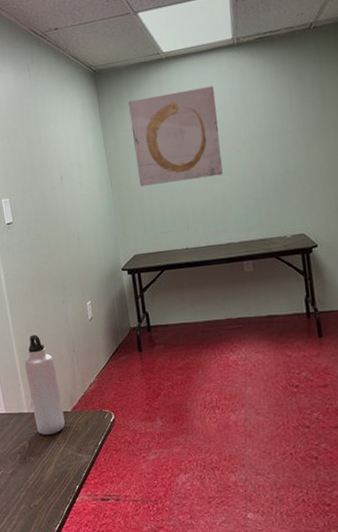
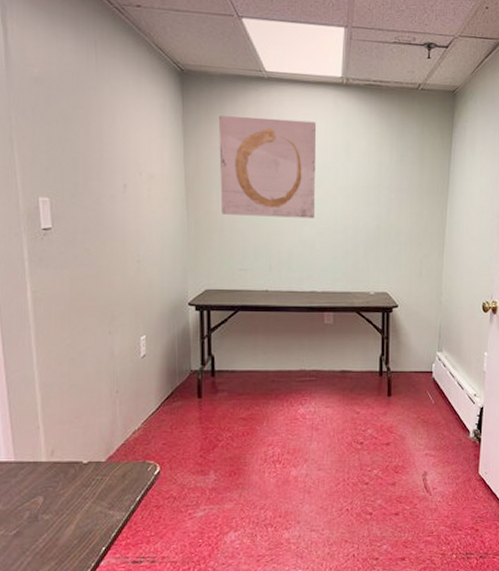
water bottle: present [24,334,65,435] -> none [48,368,95,489]

